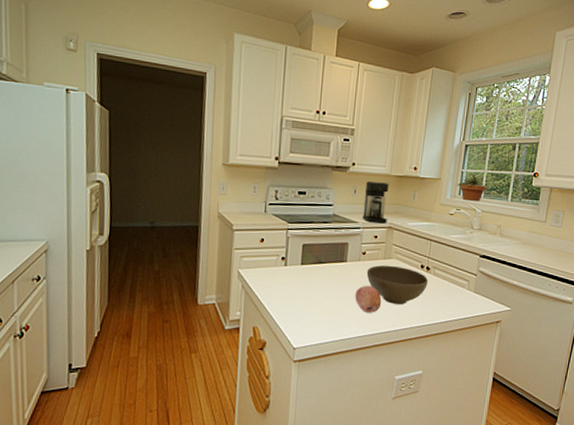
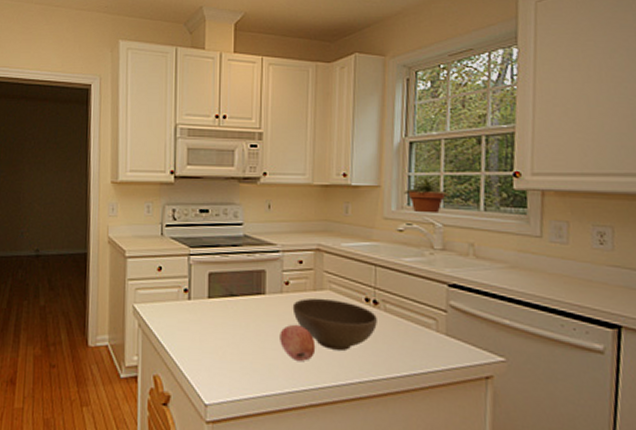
coffee maker: present [363,181,389,224] -> none [281,194,313,245]

